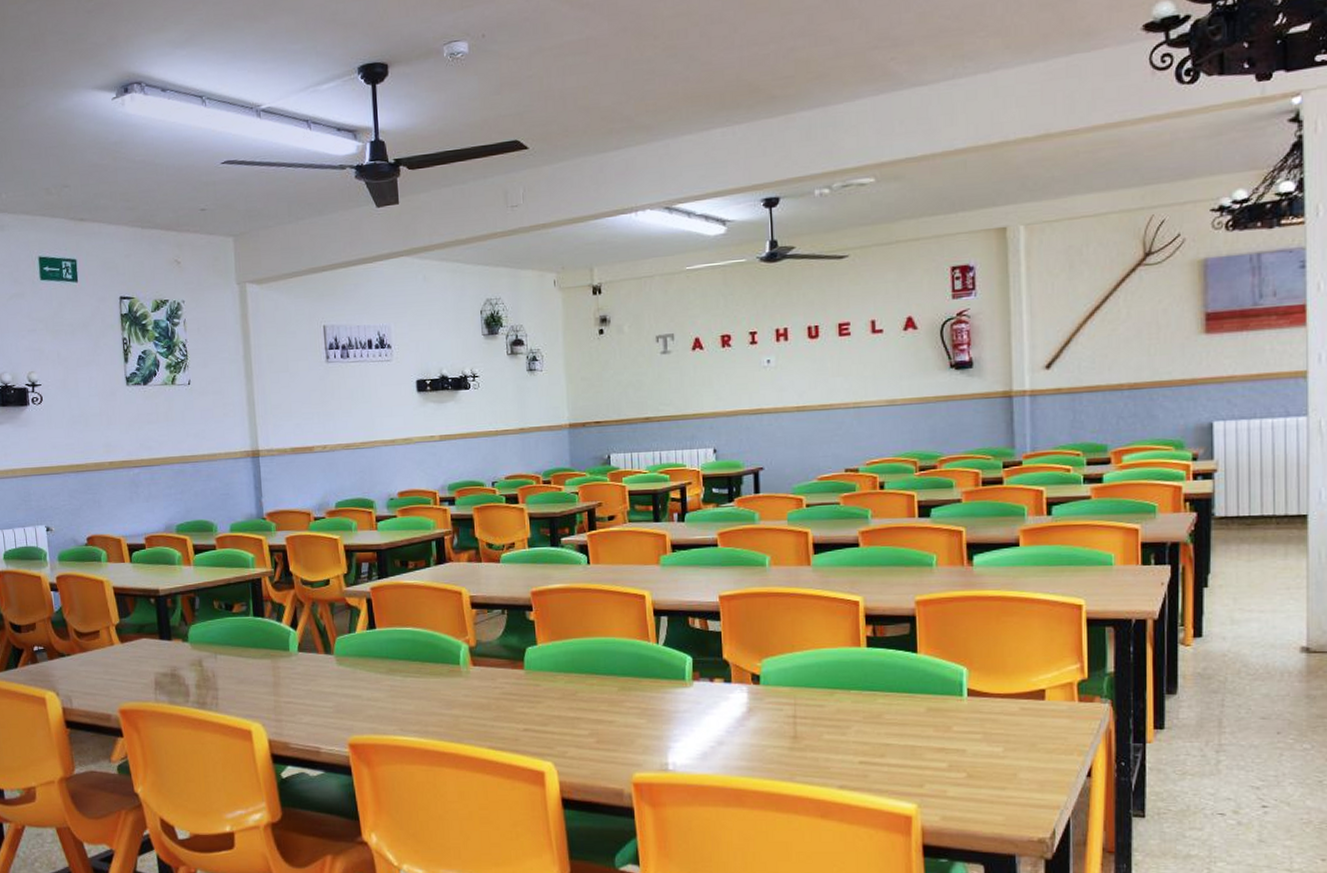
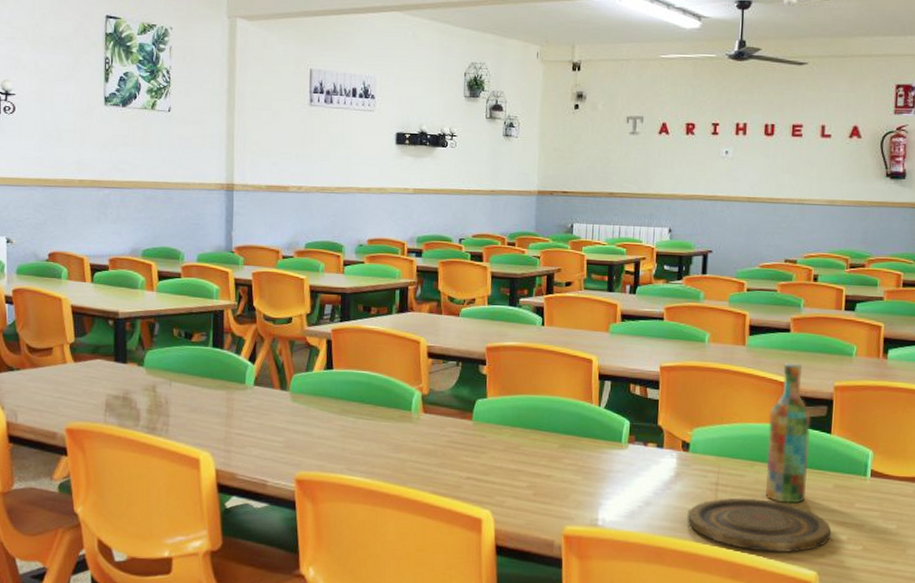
plate: none [765,729,928,786] -> present [687,498,831,552]
wine bottle: none [846,580,895,732] -> present [765,363,811,504]

